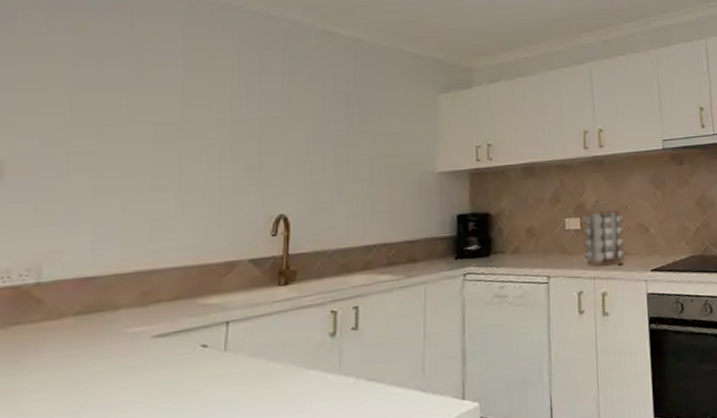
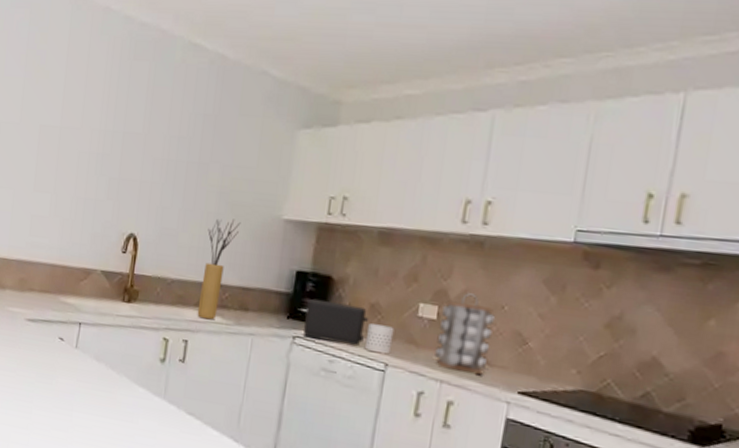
vase: none [364,180,397,281] -> present [197,219,241,320]
toaster: none [471,232,528,272] -> present [302,298,369,346]
mug: none [527,243,551,270] -> present [364,323,394,355]

